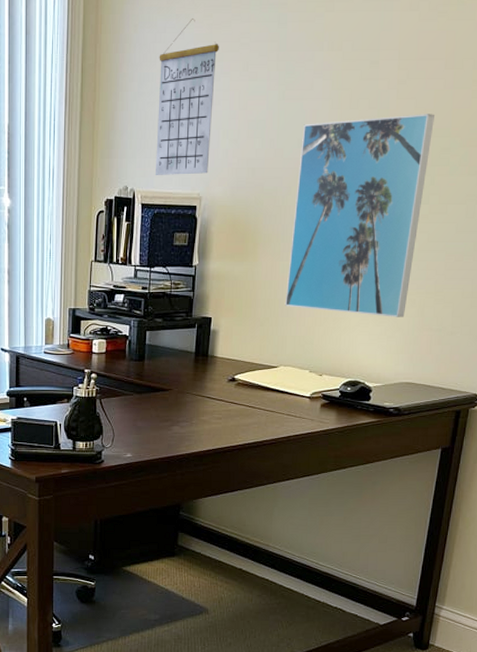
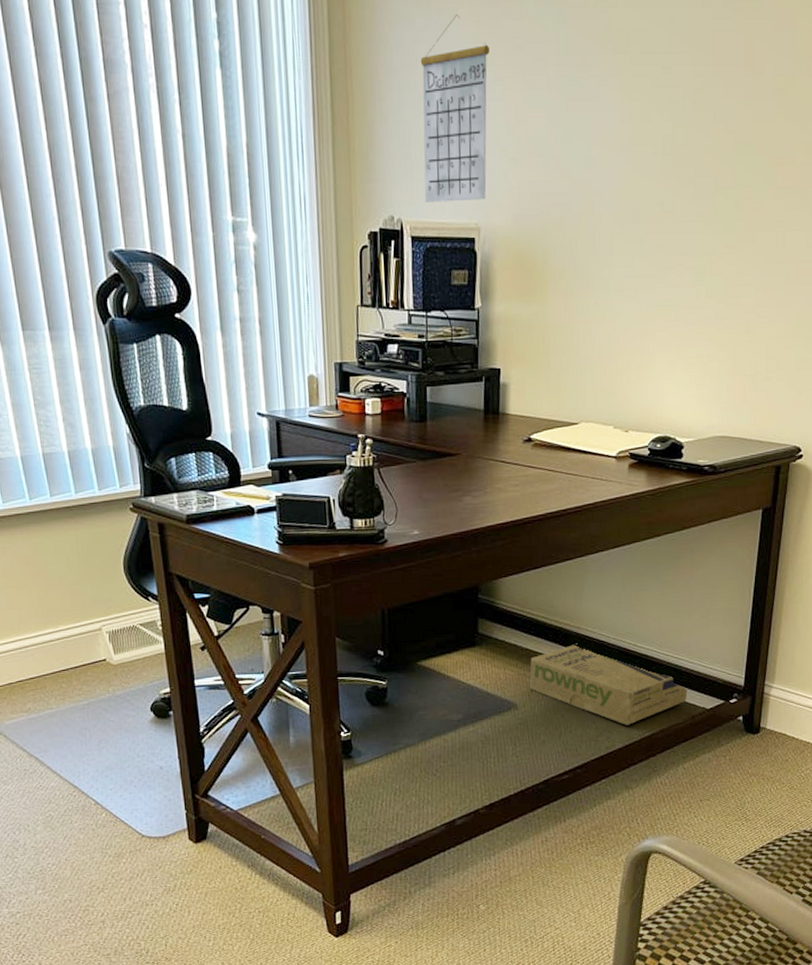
cardboard box: none [220,559,363,634] -> present [529,643,688,725]
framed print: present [284,114,434,317] -> none [582,127,736,363]

